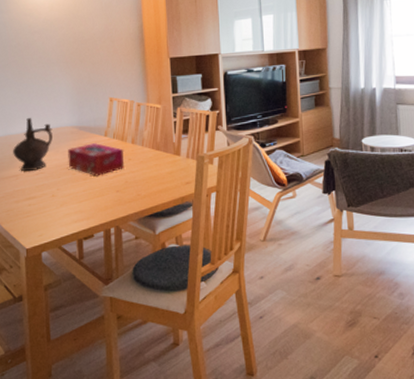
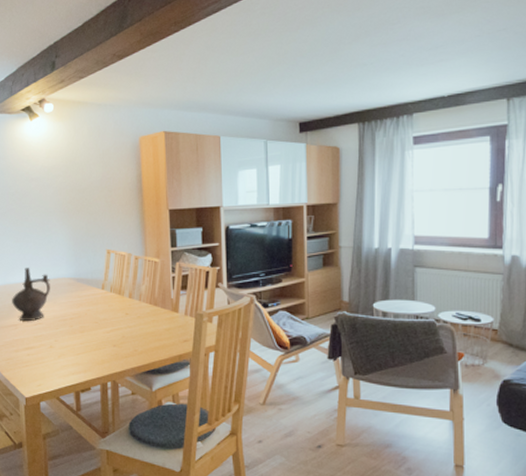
tissue box: present [68,143,125,176] -> none [65,296,122,330]

